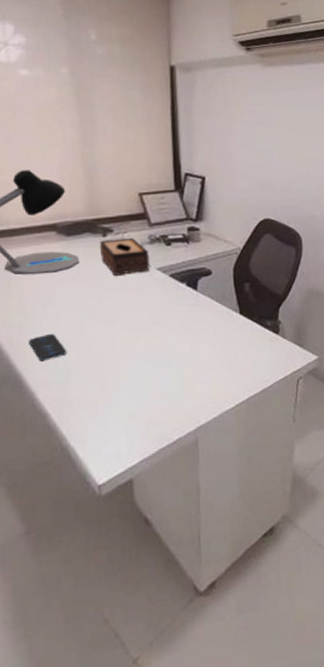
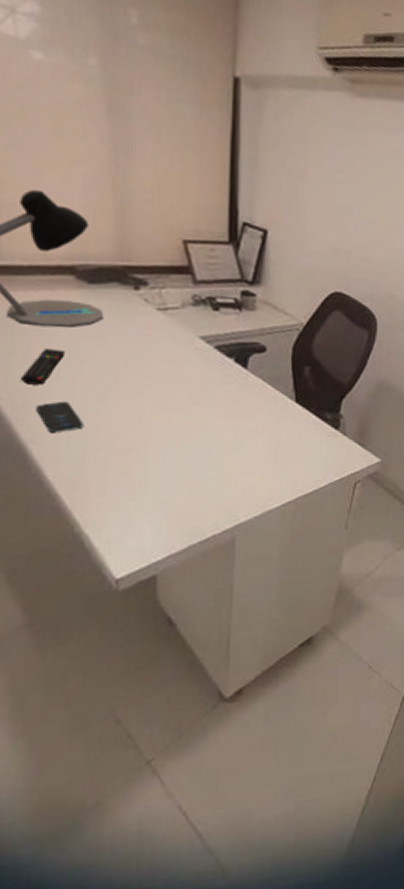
remote control: none [17,291,51,323] -> present [21,349,66,385]
tissue box: present [100,237,150,276] -> none [131,293,192,340]

